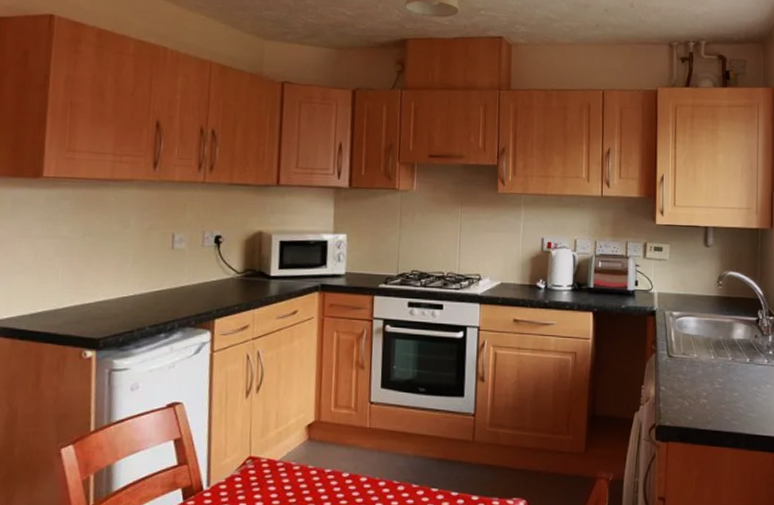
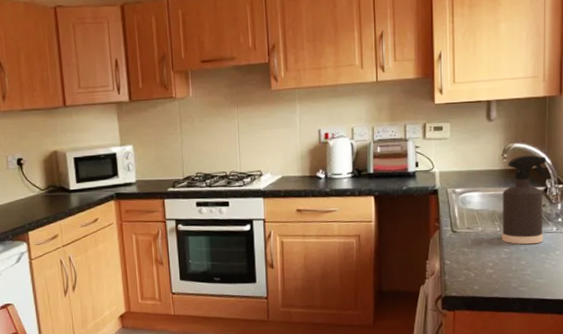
spray bottle: none [715,283,761,376] -> present [501,154,549,245]

